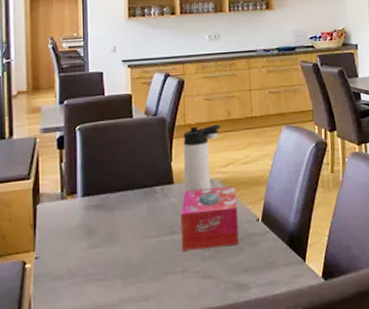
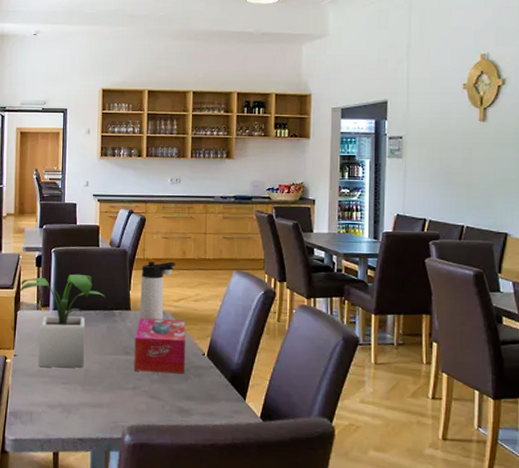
potted plant: none [38,151,144,266] -> present [19,274,106,368]

